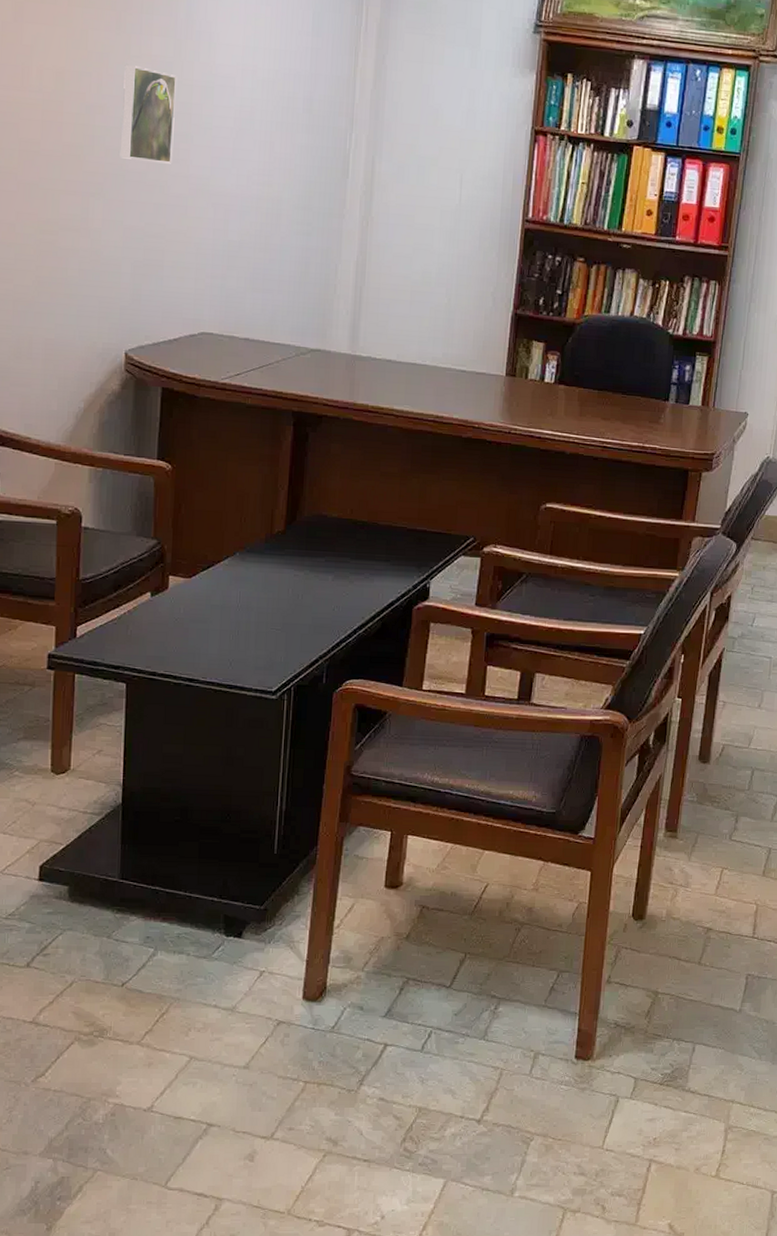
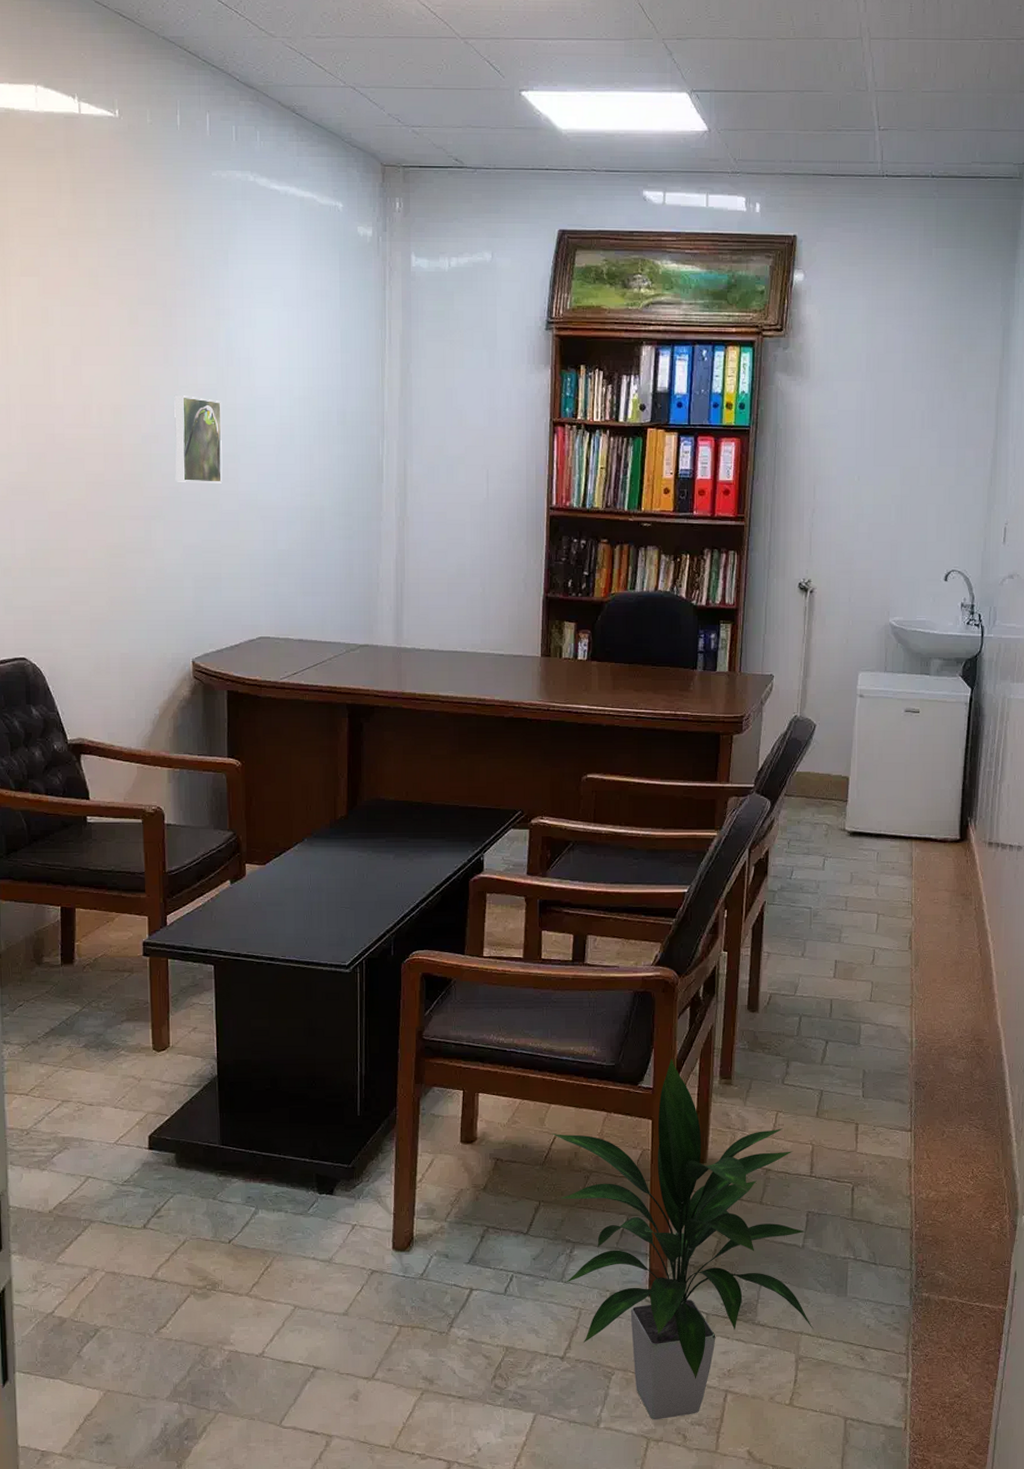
indoor plant: none [483,808,747,1190] -> present [551,1059,815,1420]

